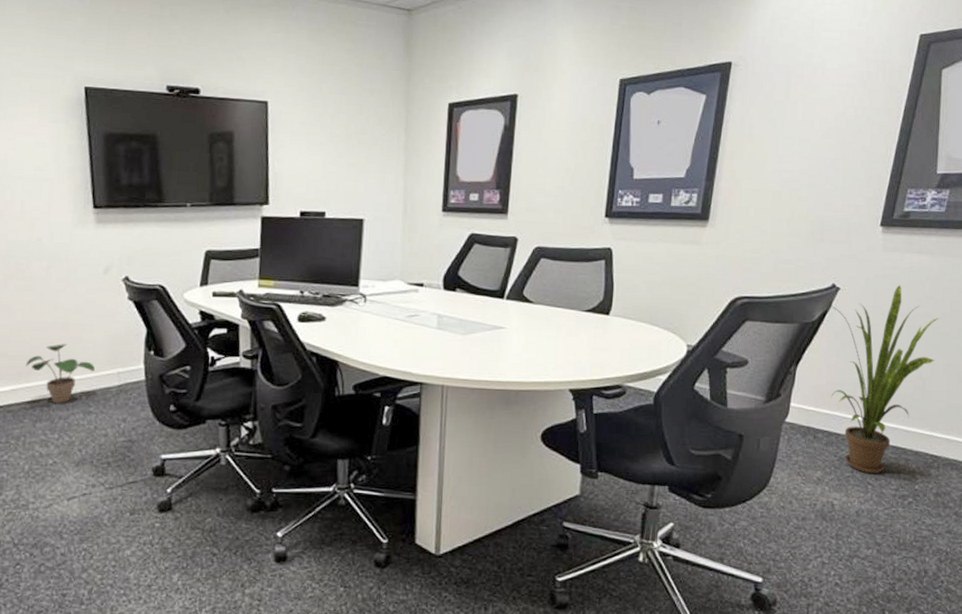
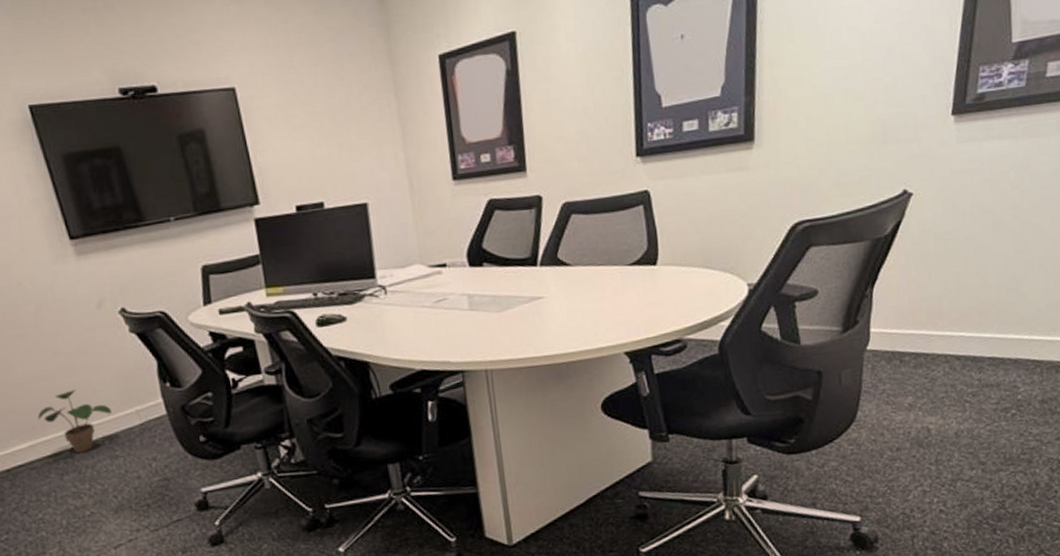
house plant: present [830,284,939,474] -> none [904,178,1029,391]

